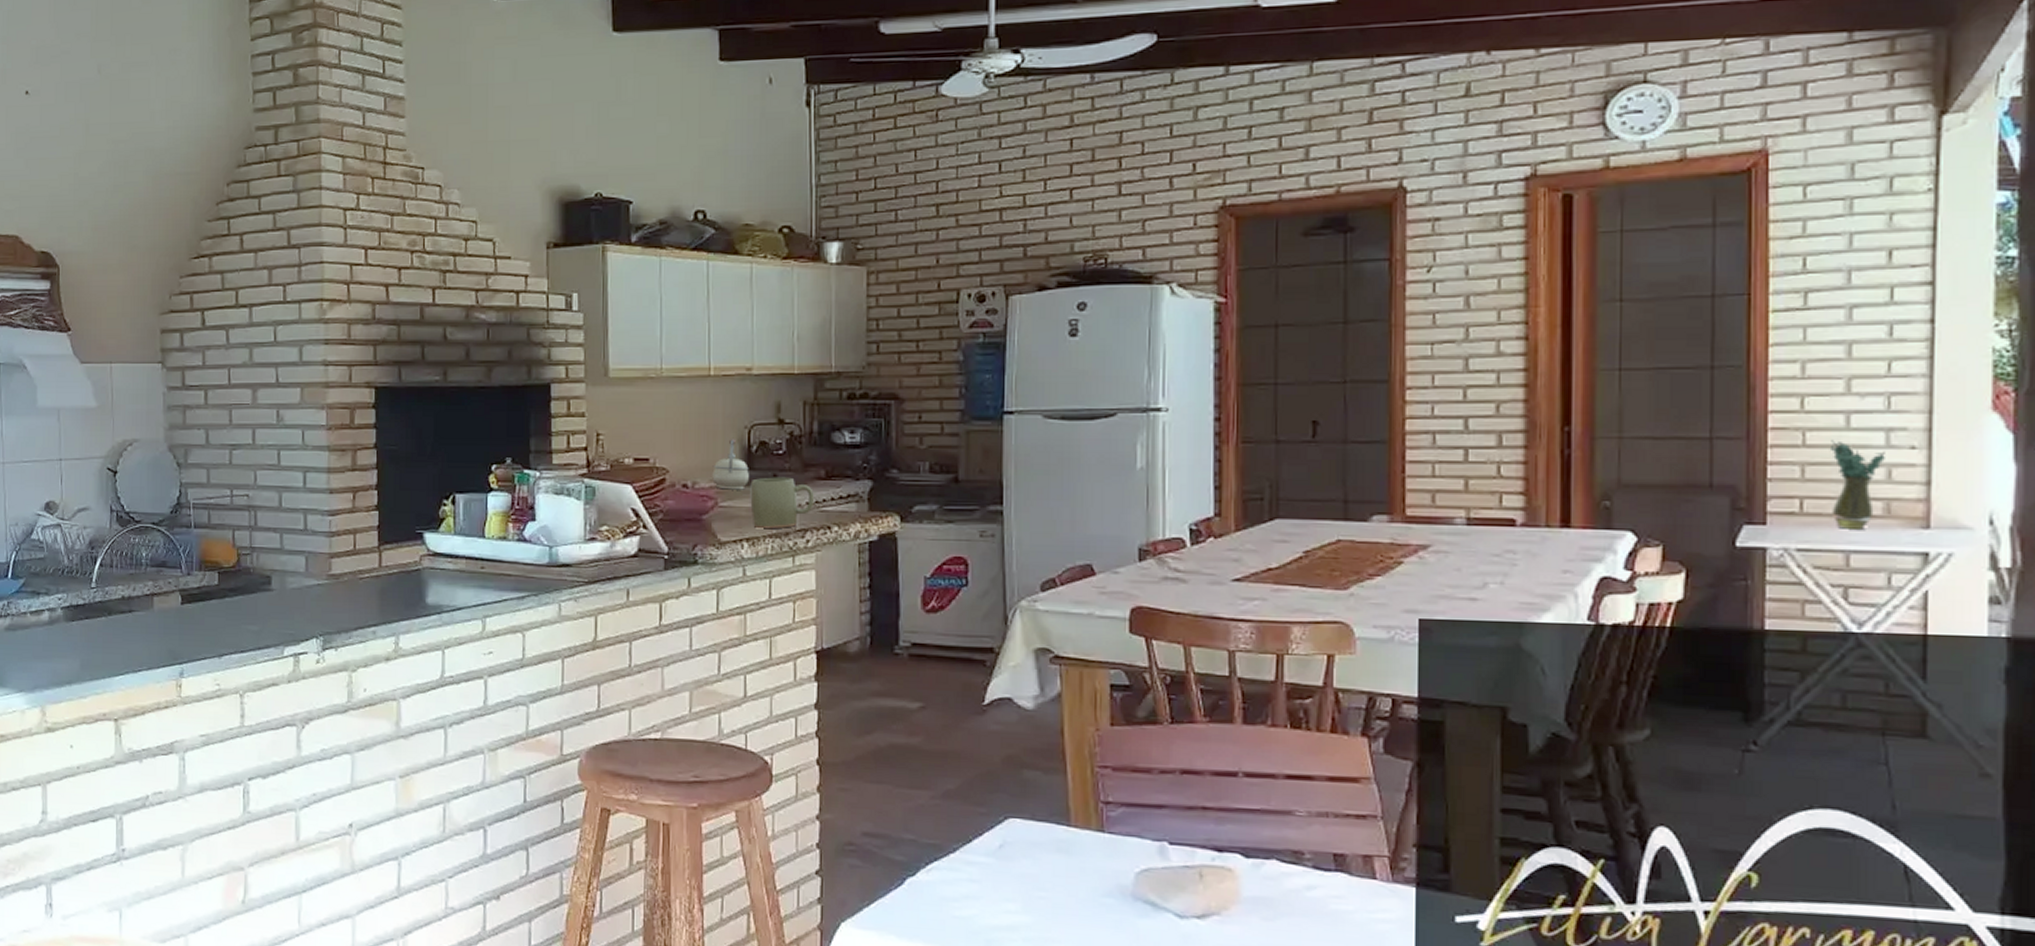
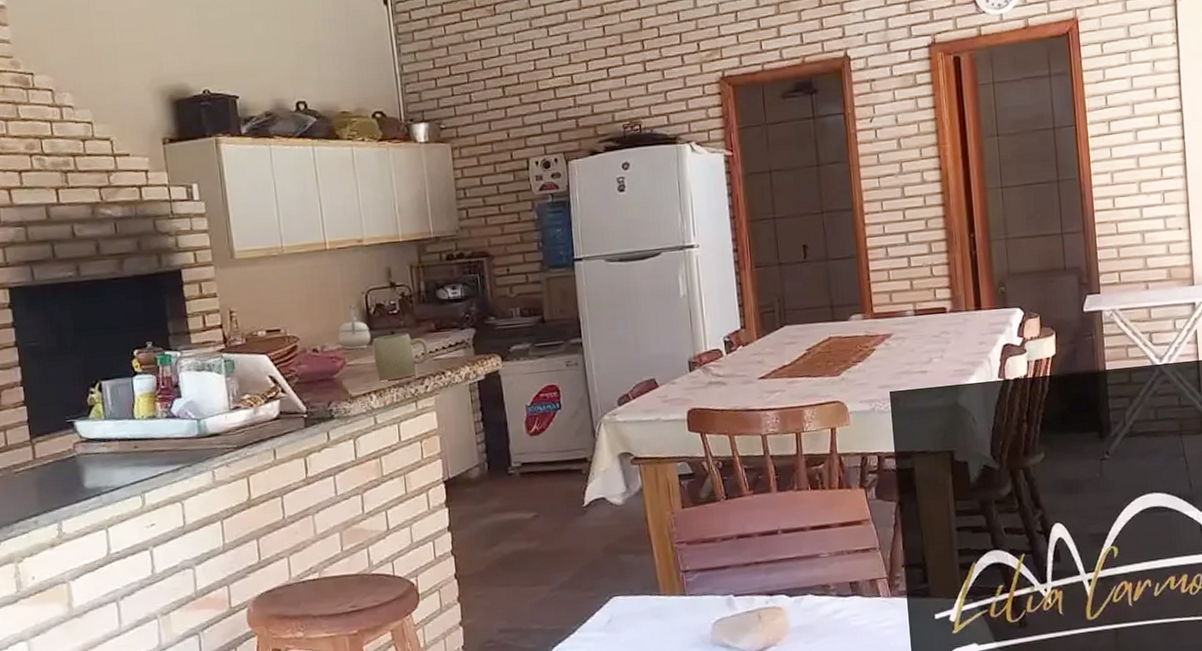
vase: present [1829,440,1885,529] -> none [1132,228,1165,292]

